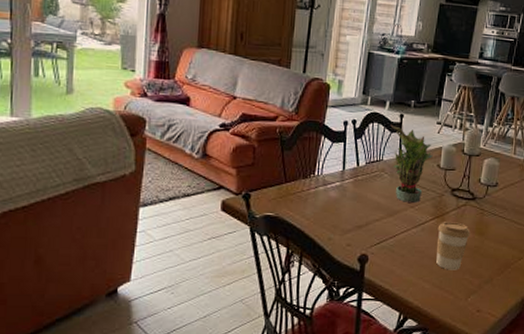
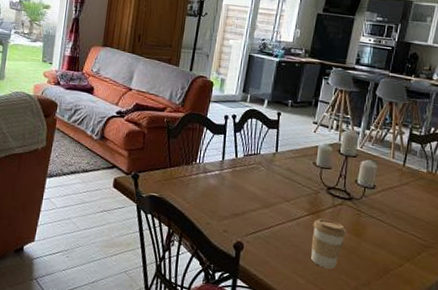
potted plant: present [390,124,433,204] -> none [268,121,309,198]

